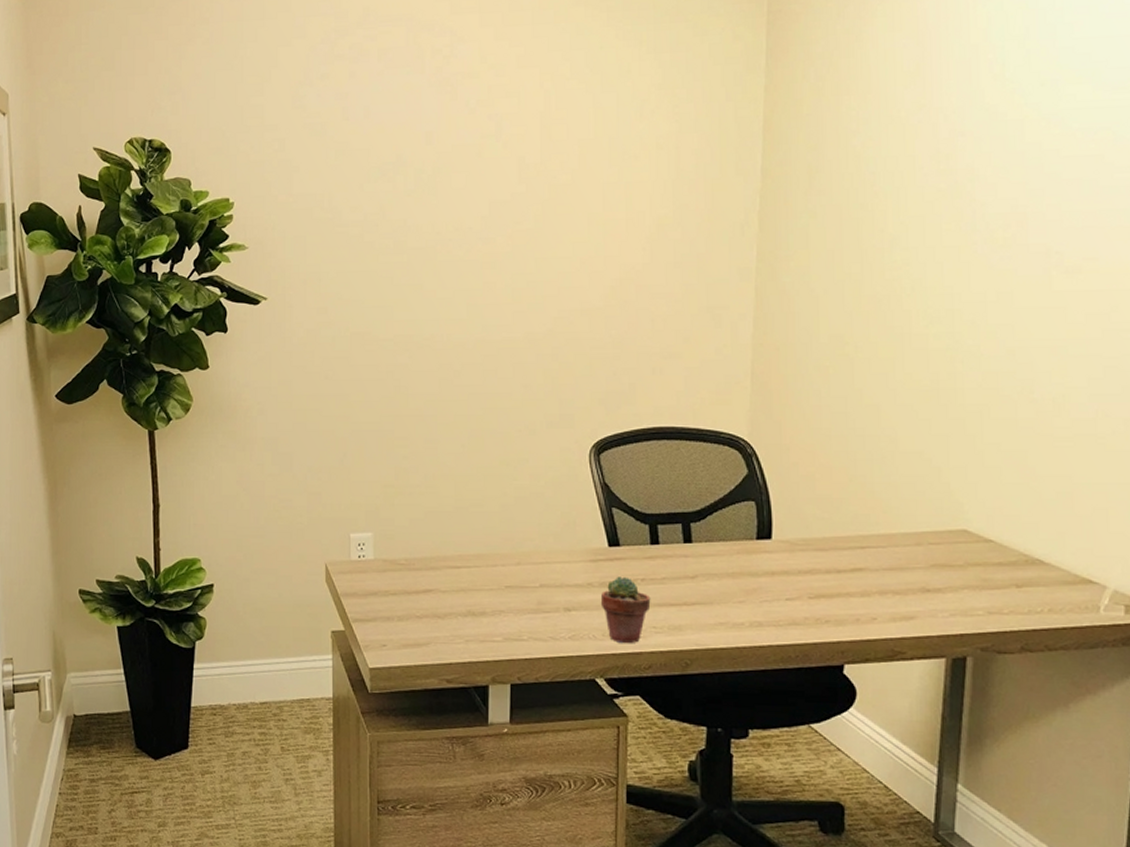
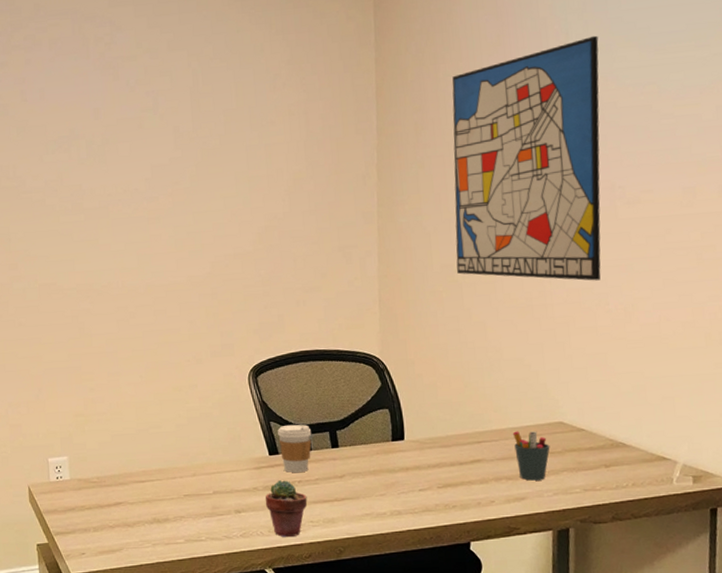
coffee cup: none [620,512,661,568] -> present [278,424,312,472]
wall art: none [848,68,1042,364] -> present [452,35,601,281]
pen holder: none [904,537,950,598] -> present [512,431,550,481]

